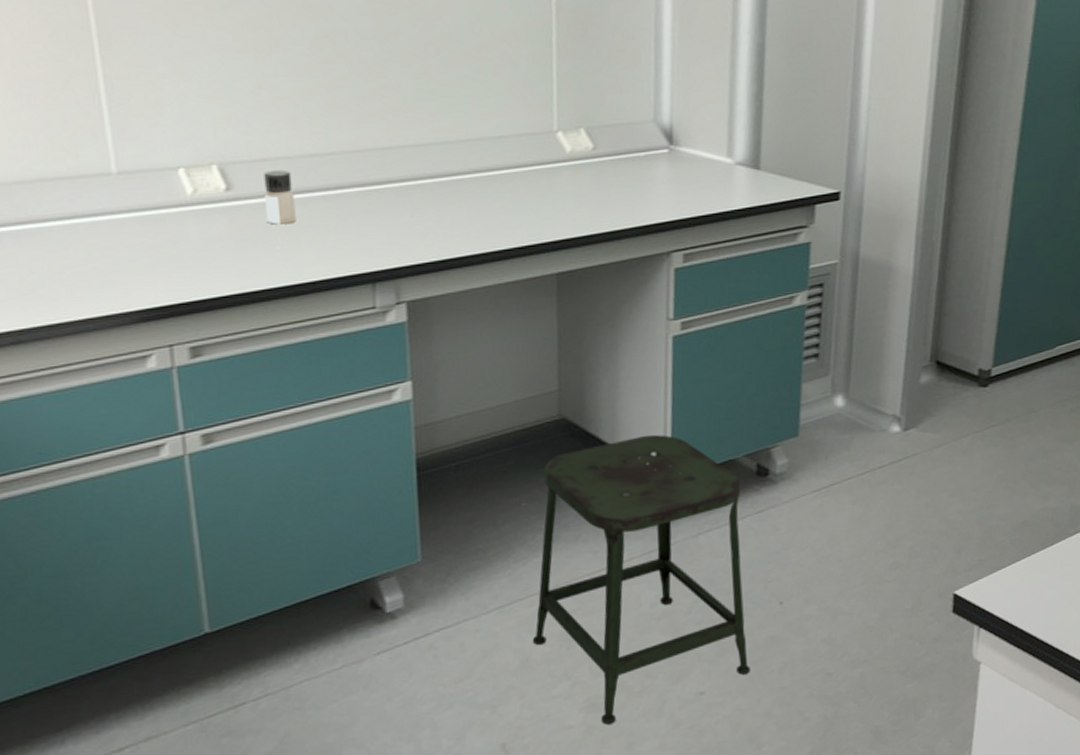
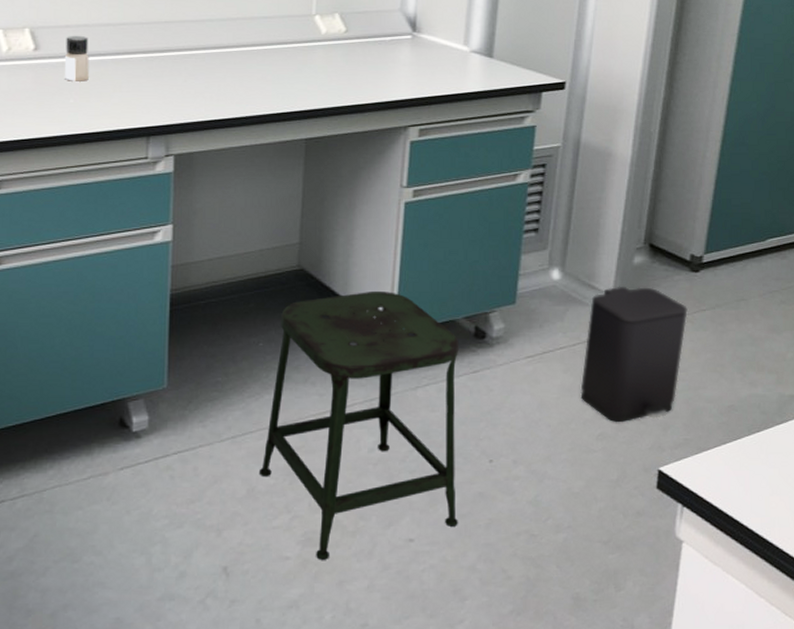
pedal bin: none [871,407,978,550] -> present [580,286,688,422]

